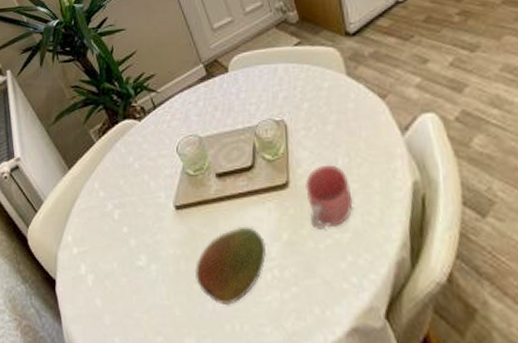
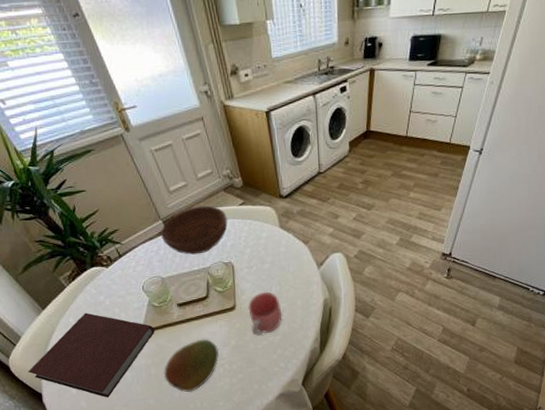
notebook: none [45,177,188,298] -> present [28,312,155,398]
bowl: none [200,46,280,109] -> present [160,205,228,255]

